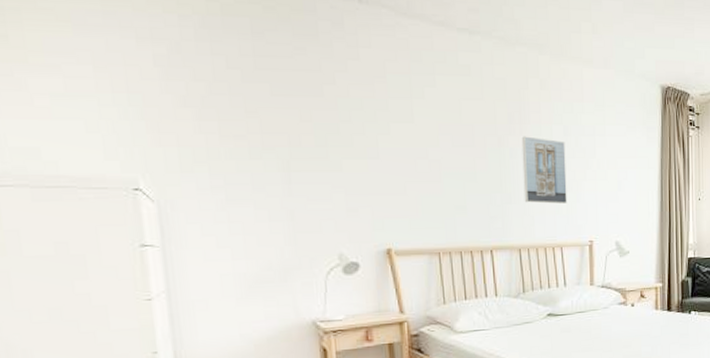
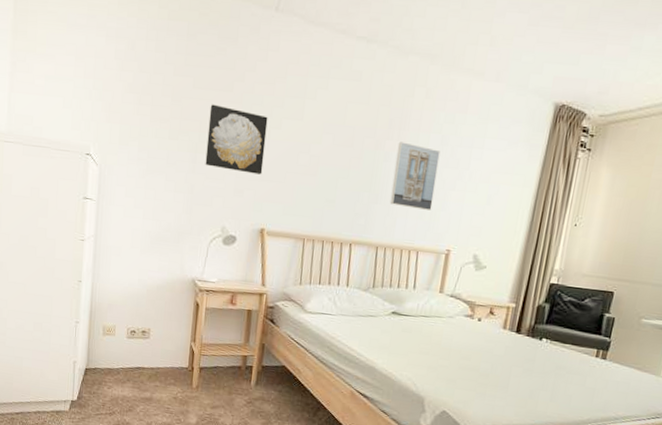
wall art: none [297,113,377,188] -> present [205,104,268,175]

